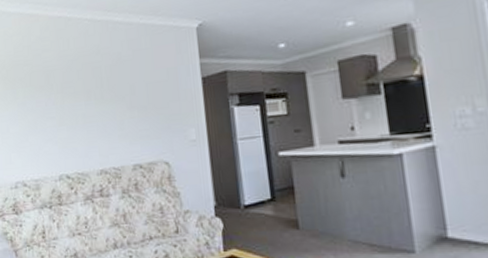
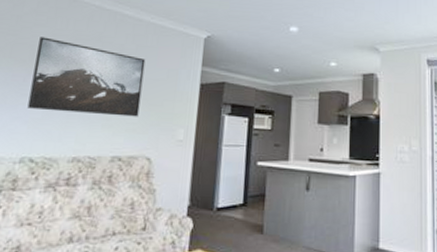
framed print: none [49,60,149,130] -> present [27,37,146,117]

